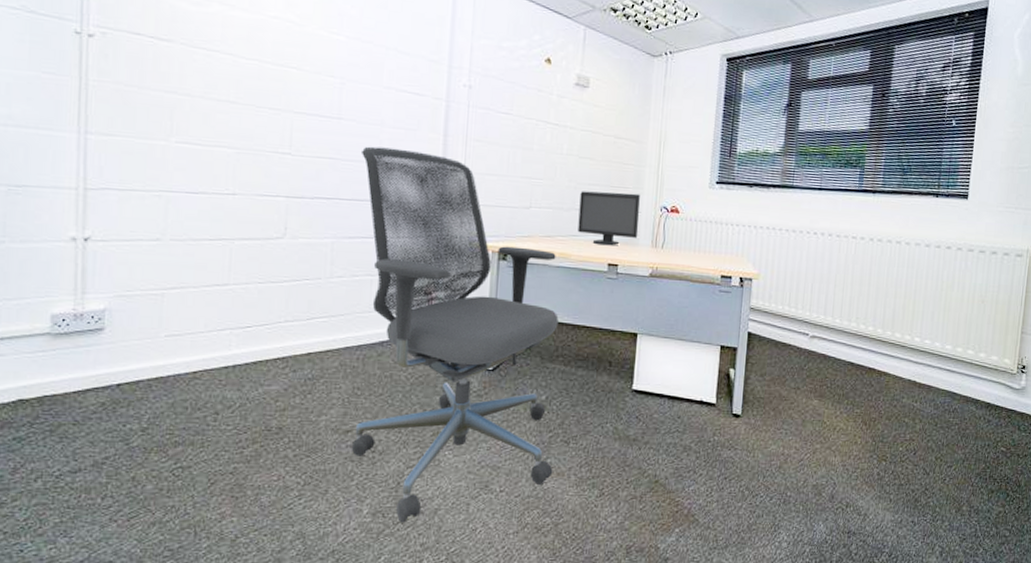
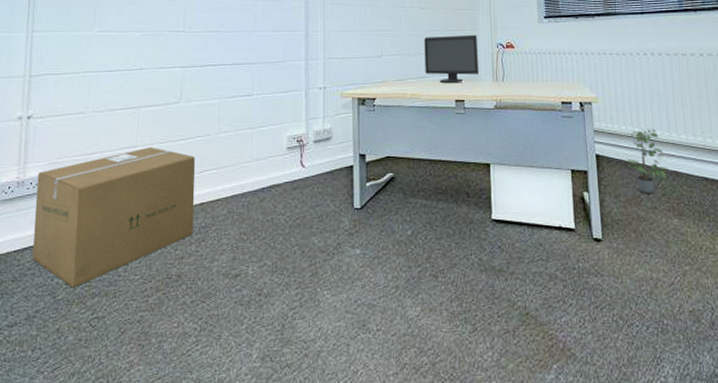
box: none [98,286,302,436] -> present [32,146,196,289]
office chair: present [351,146,559,523] -> none [240,17,425,367]
potted plant: none [779,310,818,375] -> present [628,129,668,194]

